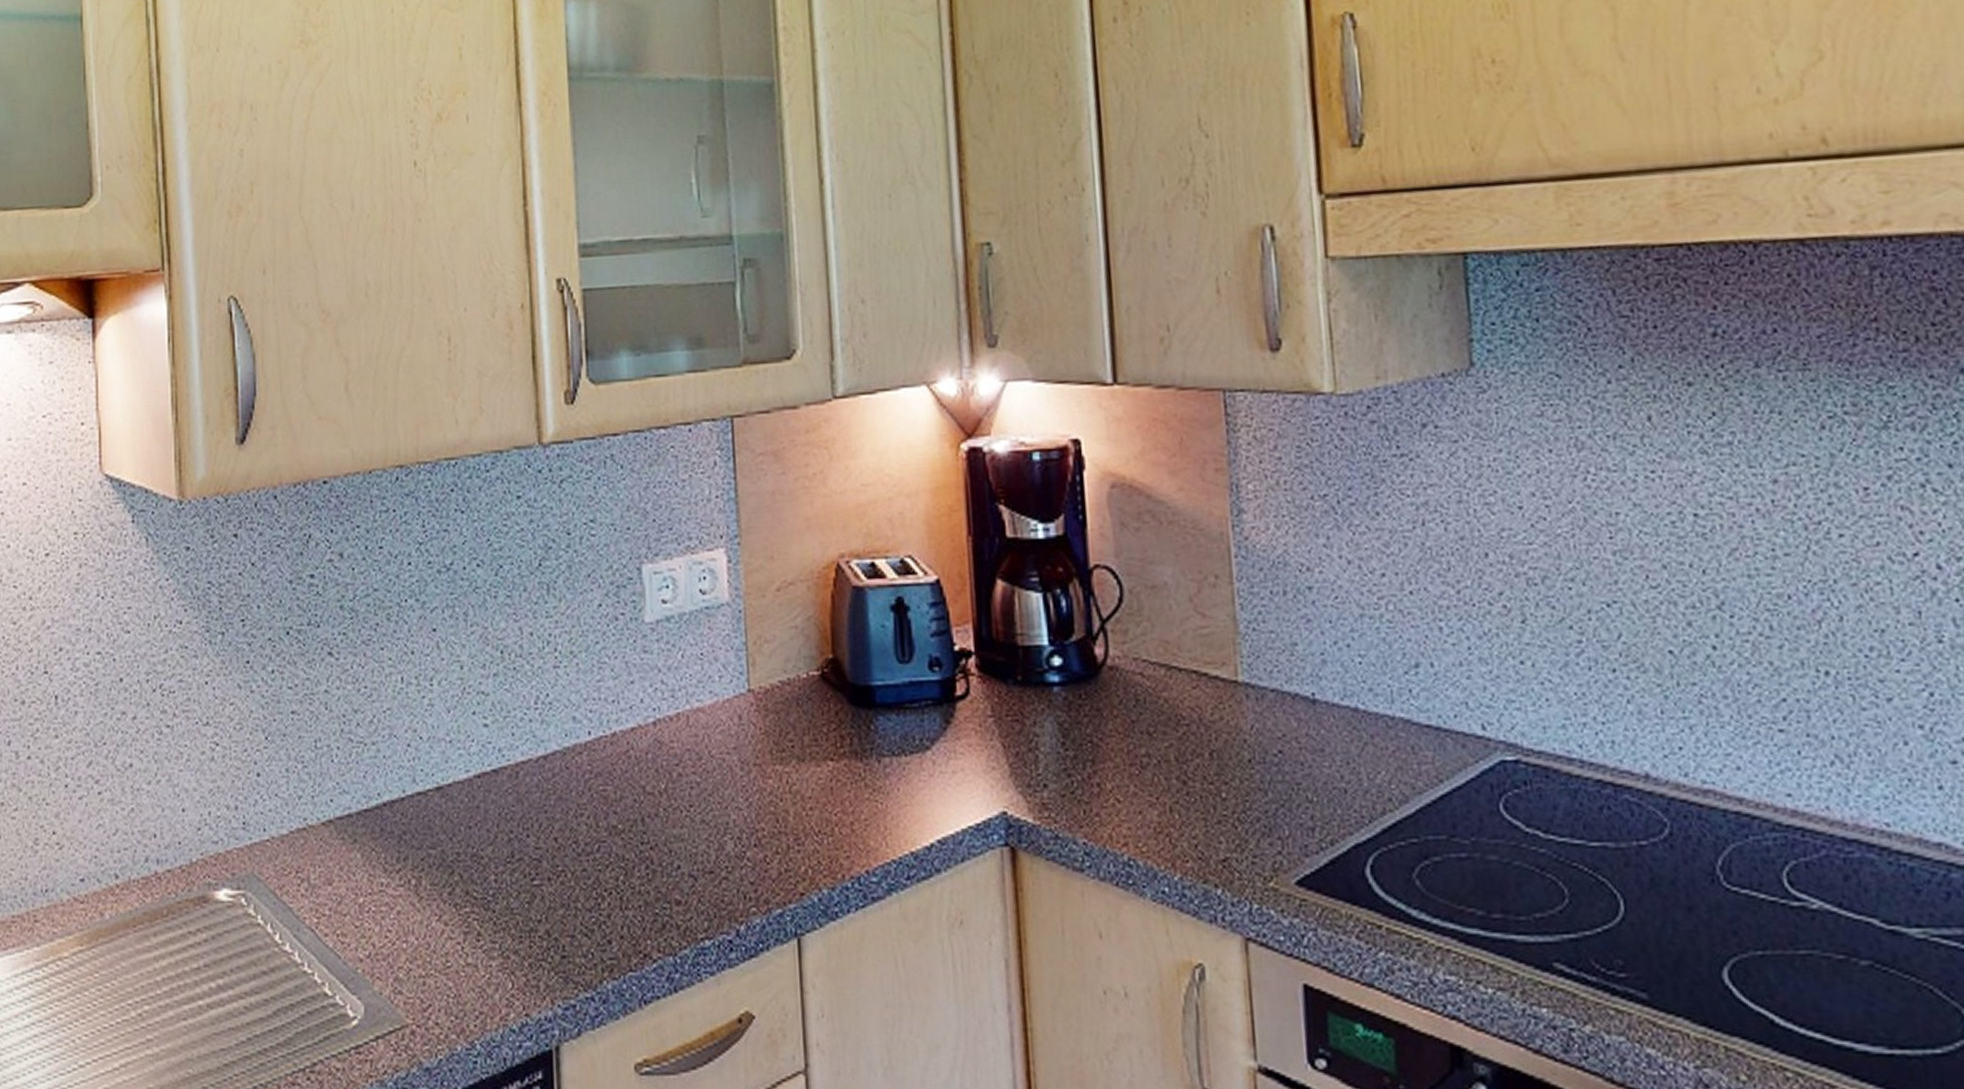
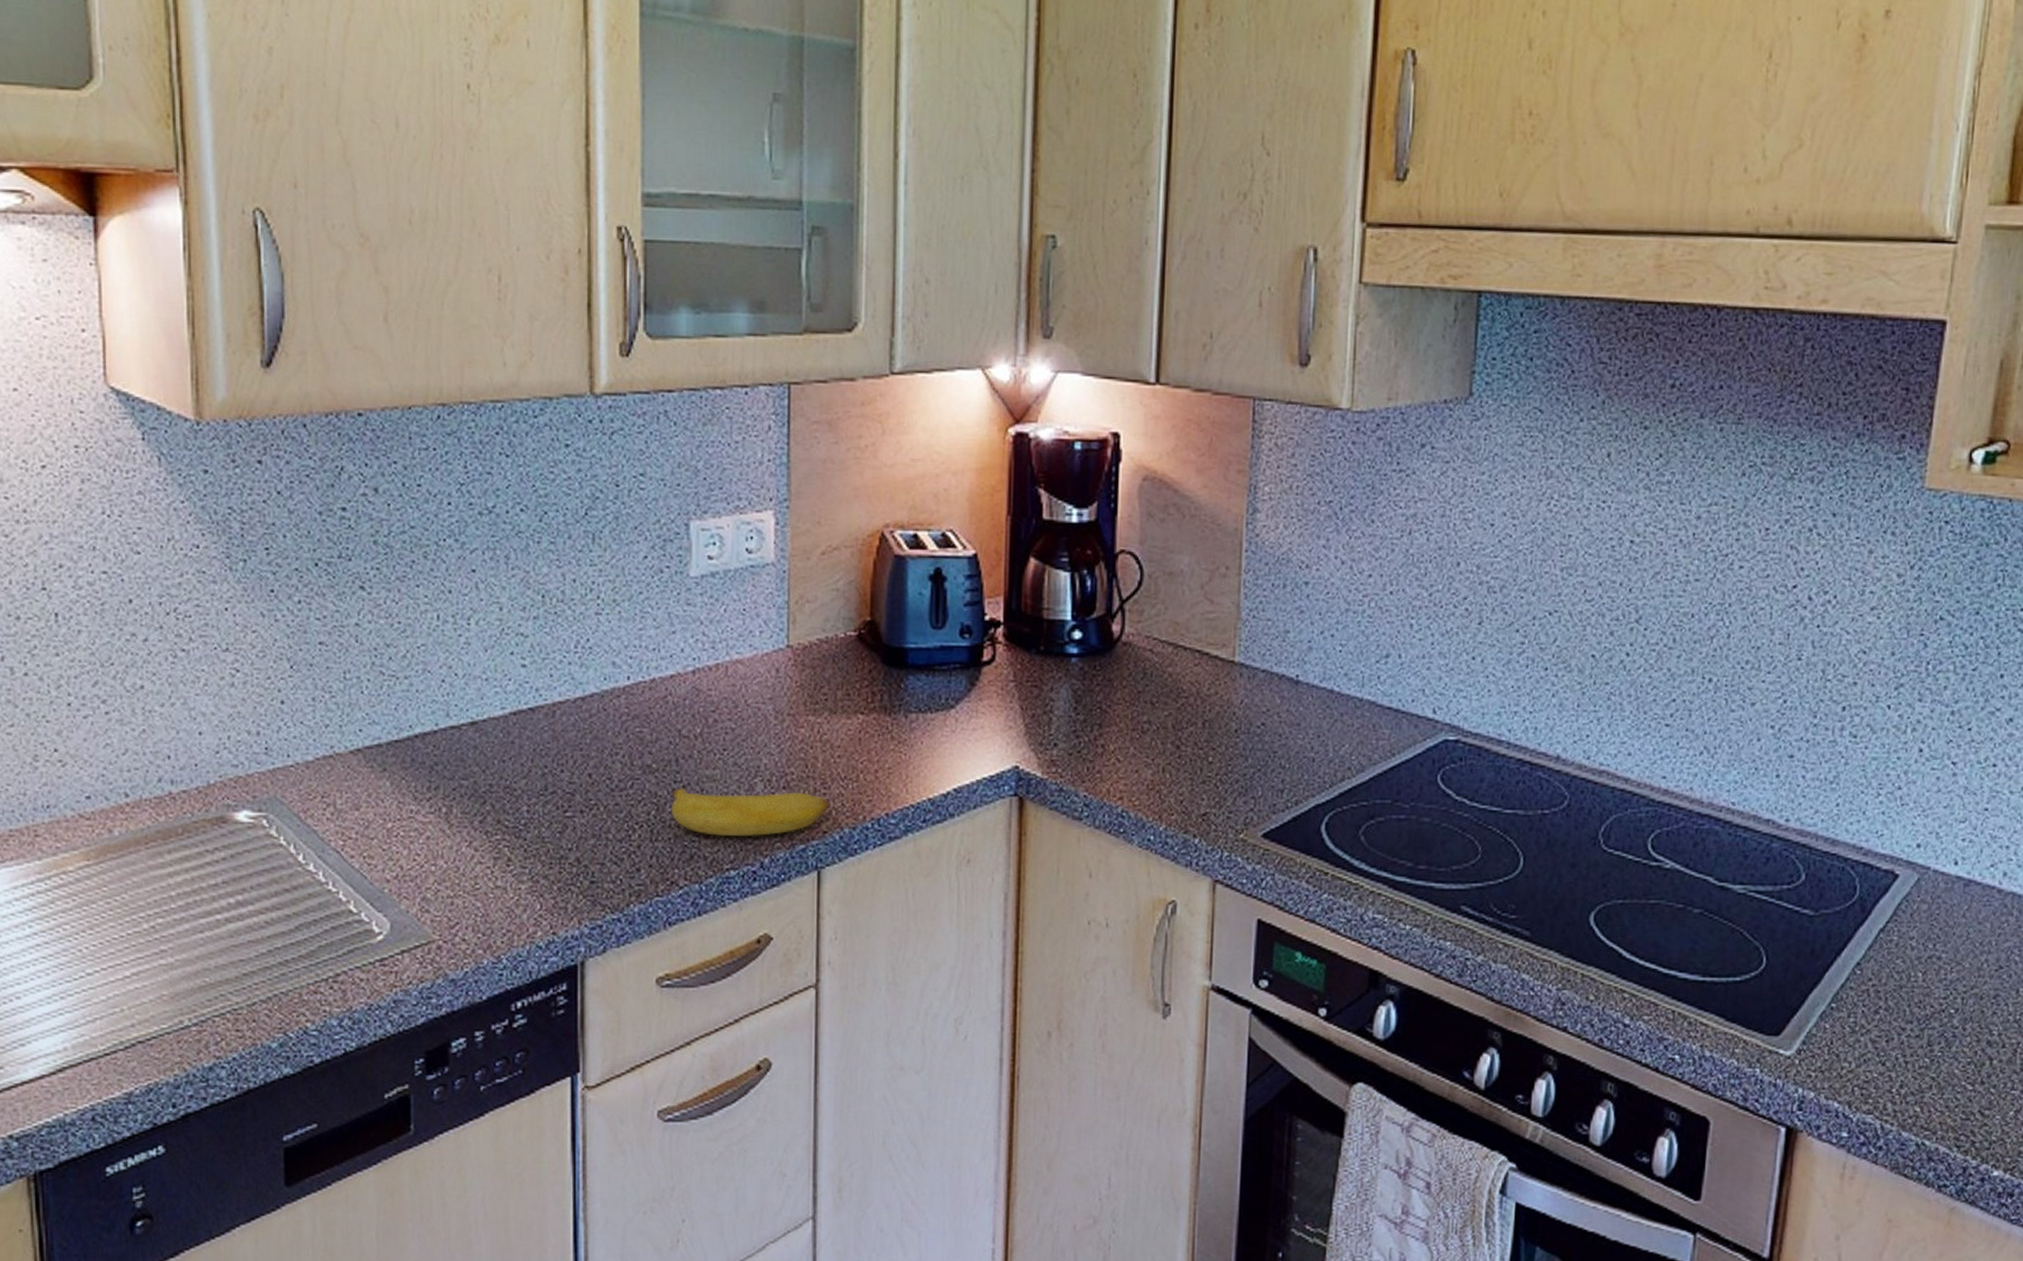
banana: none [639,850,806,902] -> present [672,788,830,836]

